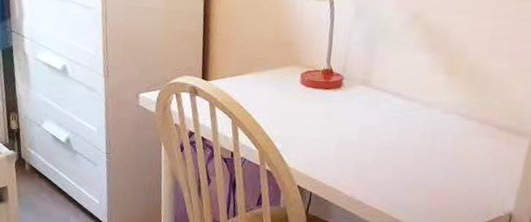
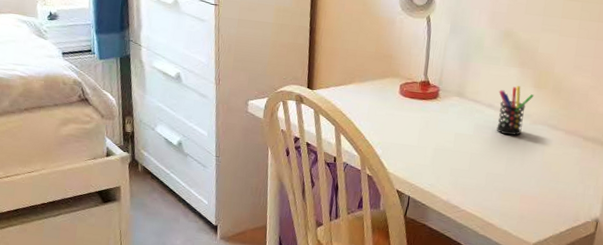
pen holder: none [404,72,445,126] -> present [496,86,534,136]

